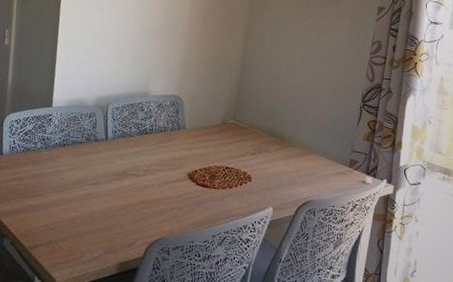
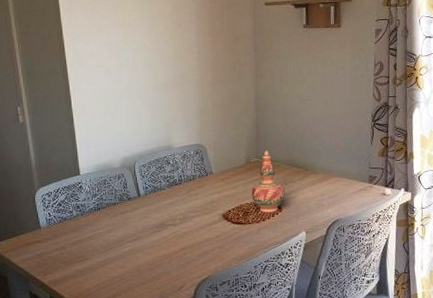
decorative vase: none [221,114,258,181] -> present [251,151,285,213]

